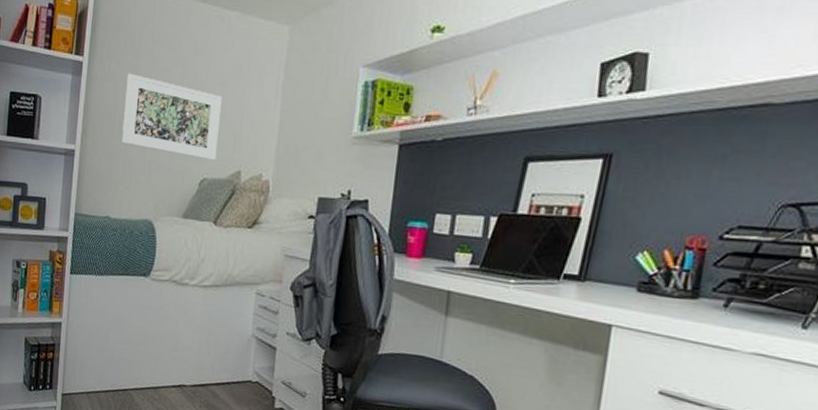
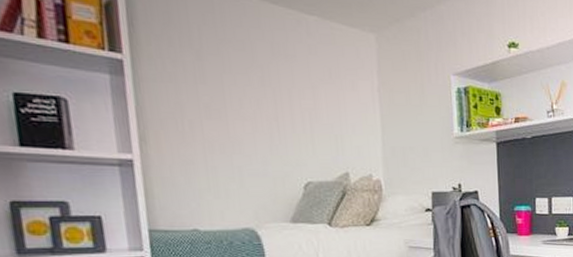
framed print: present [122,73,223,161] -> none [190,74,319,164]

